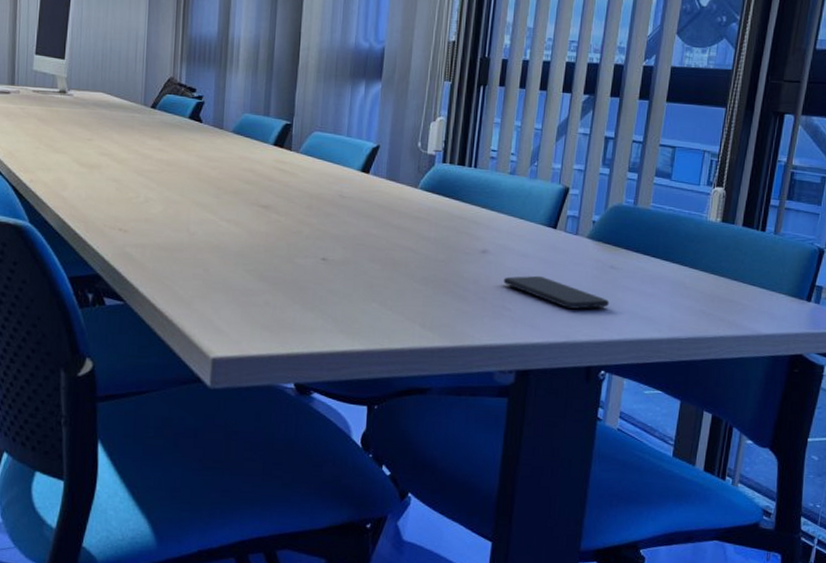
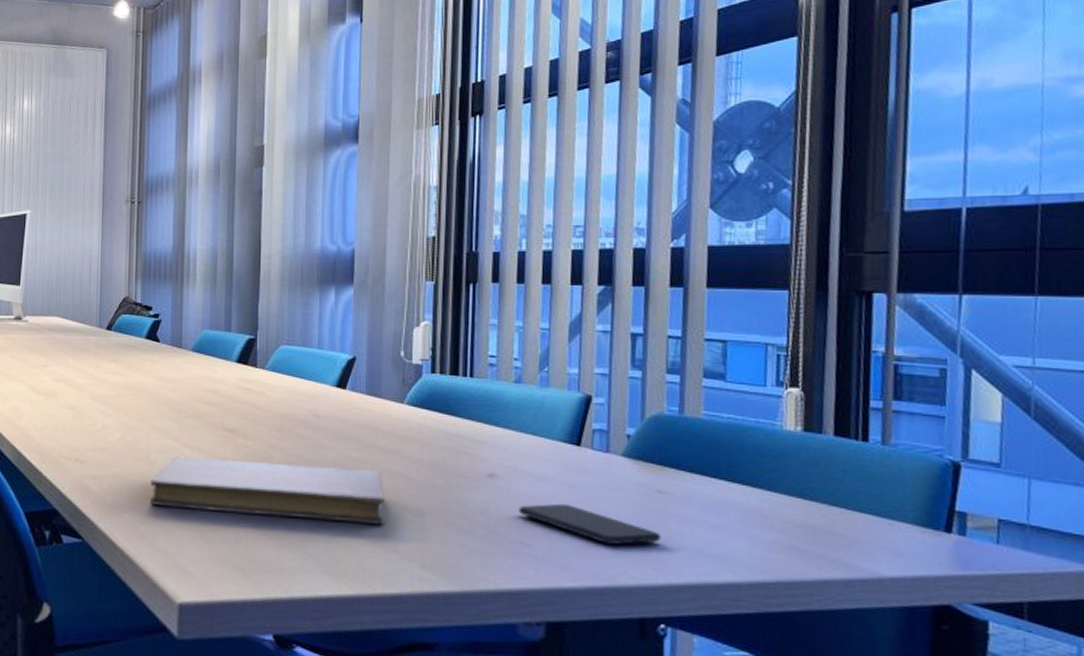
notebook: none [189,229,396,291] -> present [150,457,385,524]

